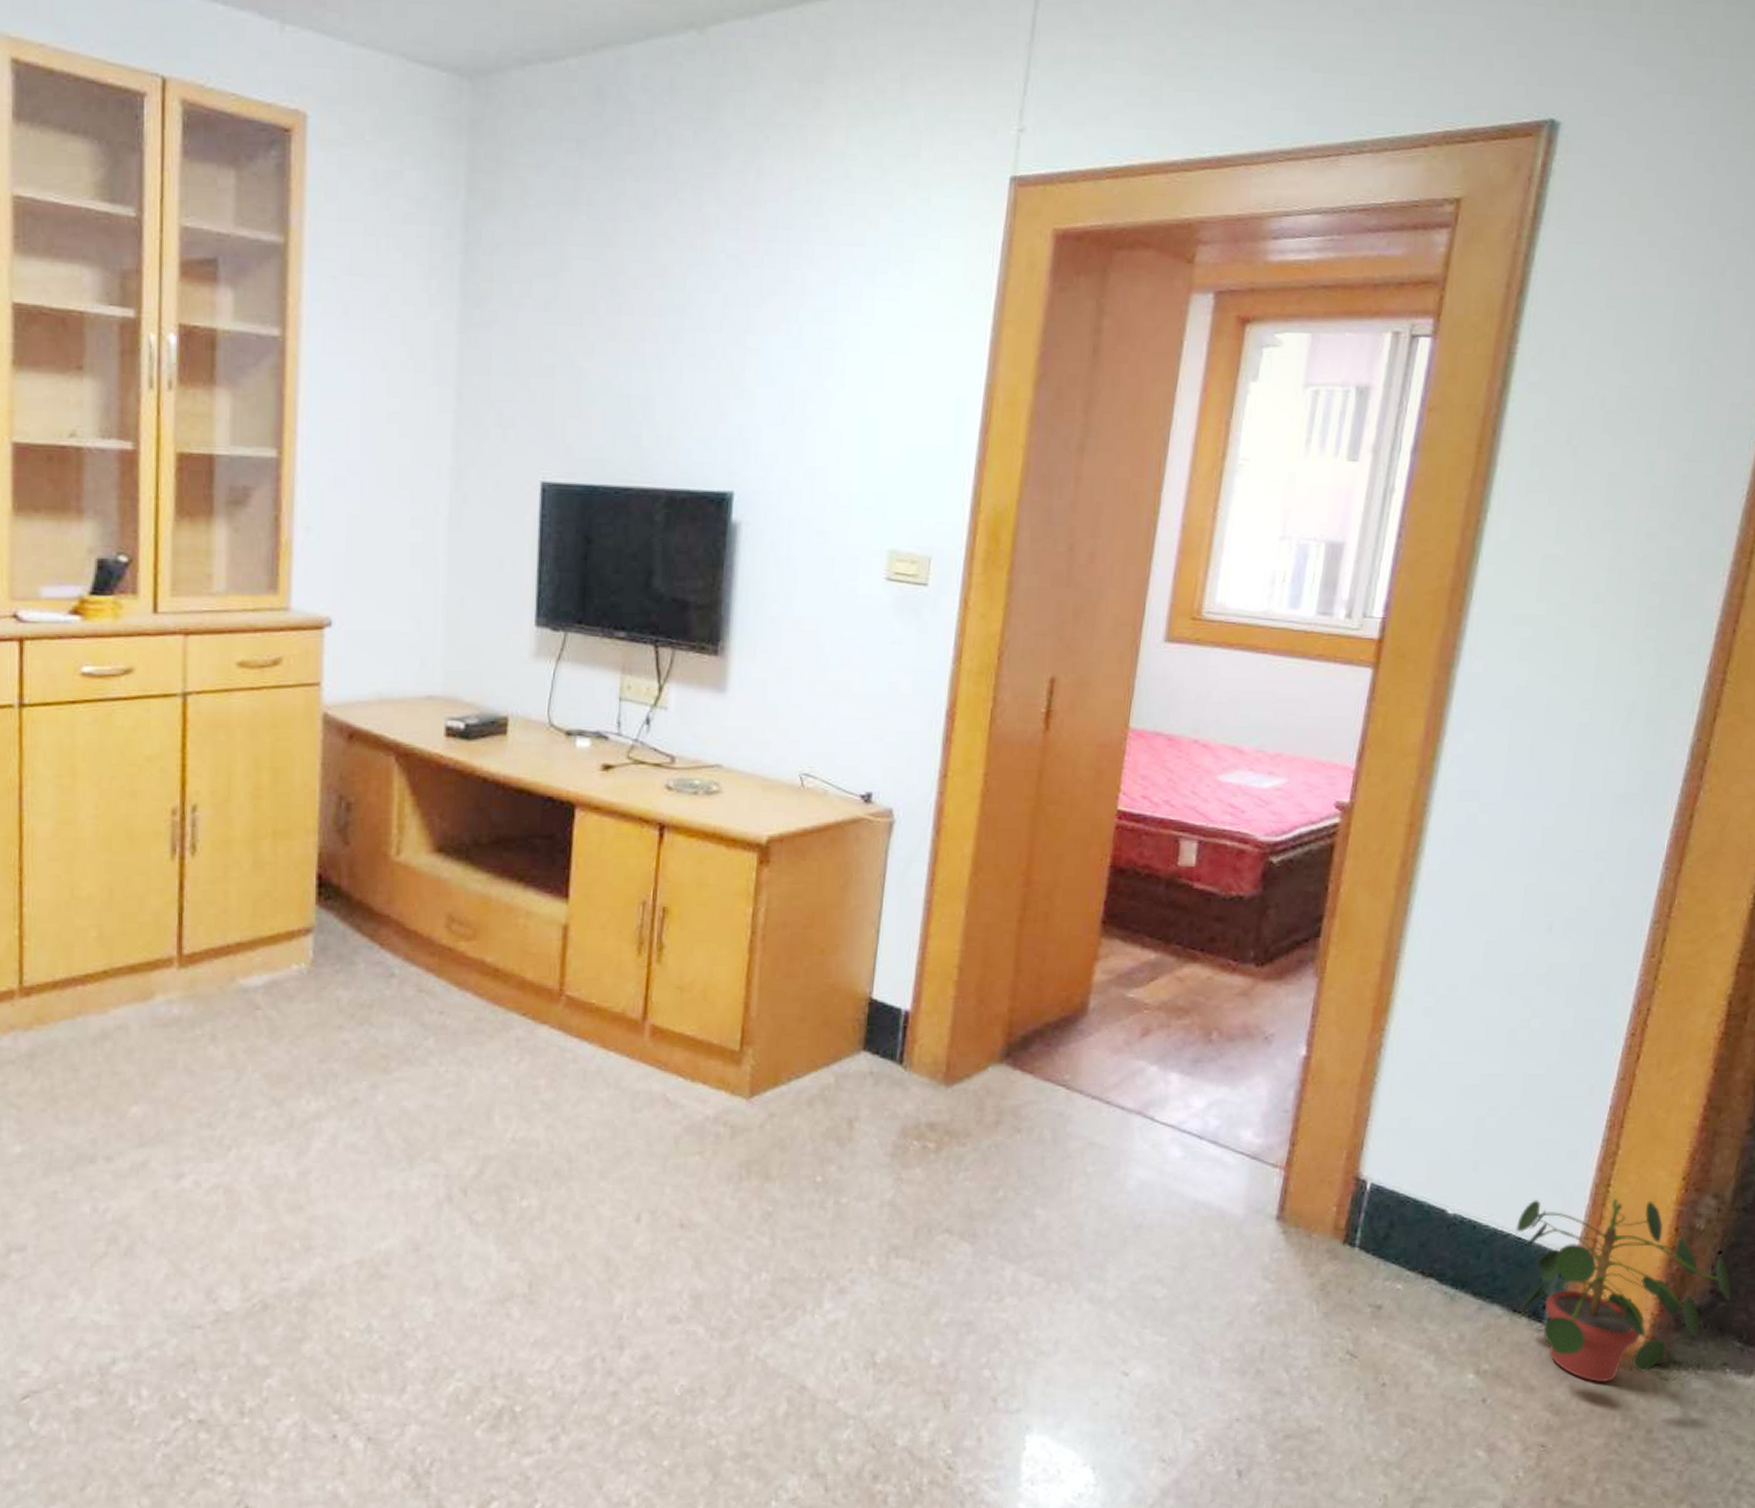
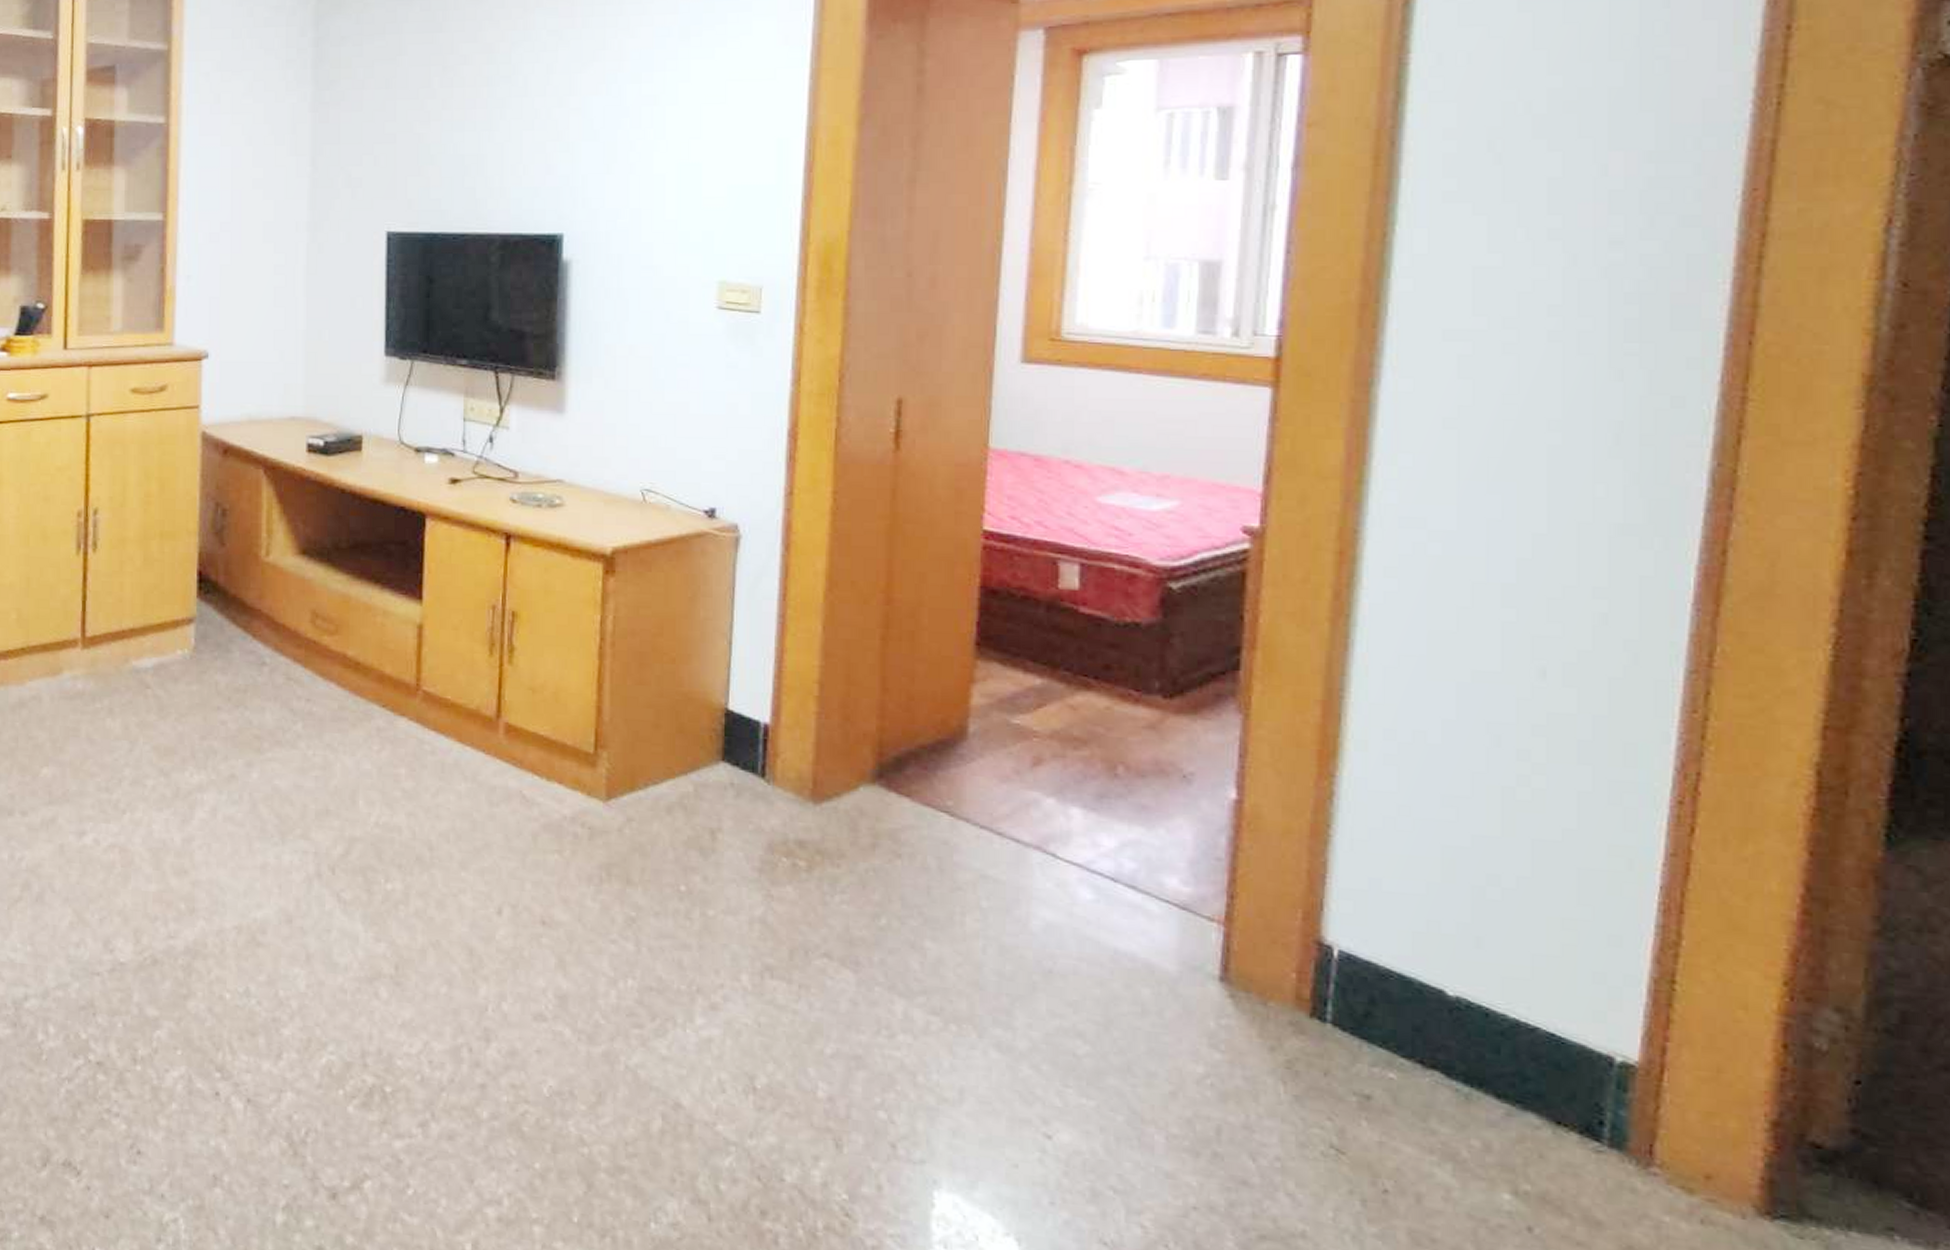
potted plant: present [1516,1198,1732,1382] -> none [1546,990,1884,1229]

